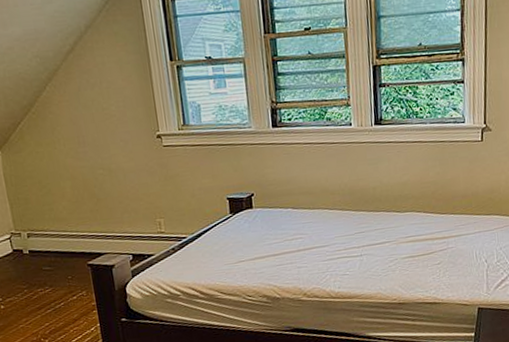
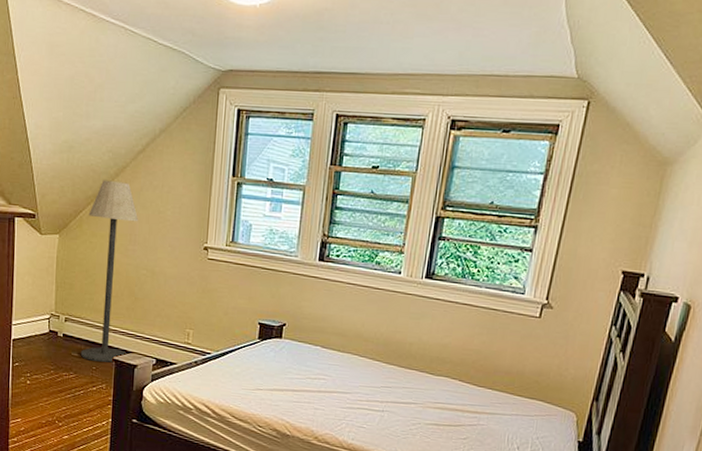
floor lamp: none [28,85,102,271] -> present [80,180,139,363]

